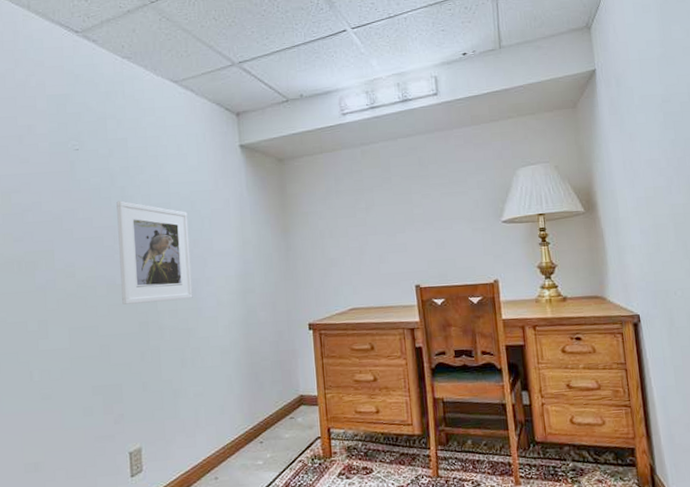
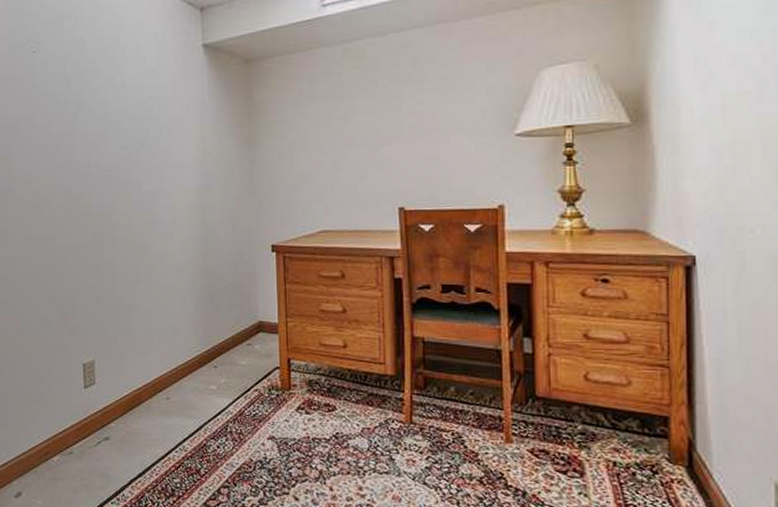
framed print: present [116,200,193,305] -> none [73,106,149,215]

